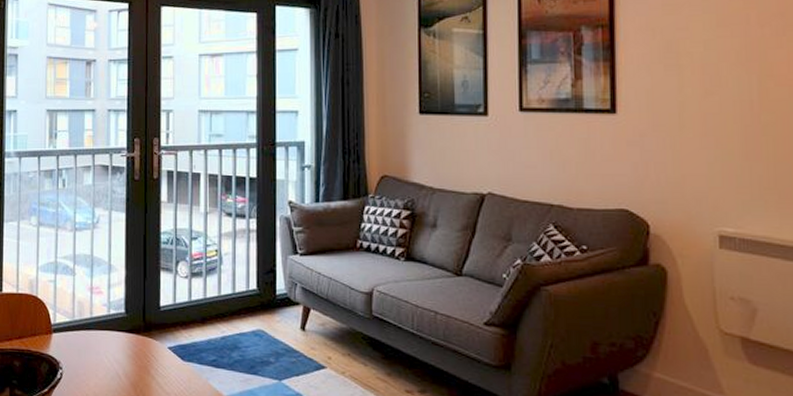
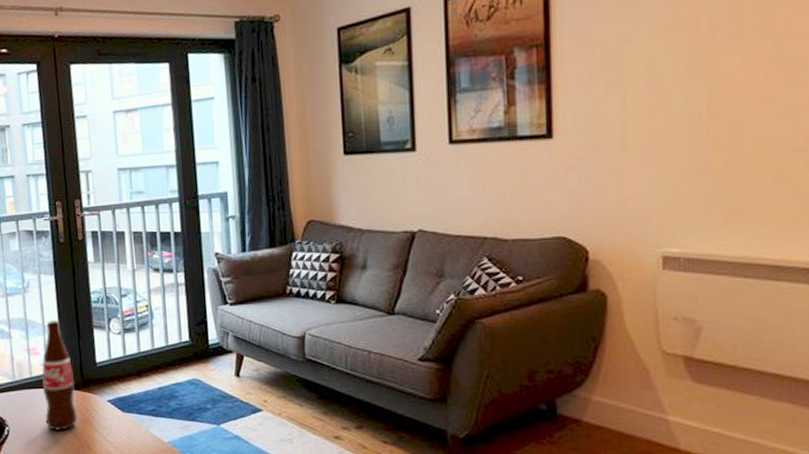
bottle: none [102,259,137,377] -> present [42,320,78,430]

